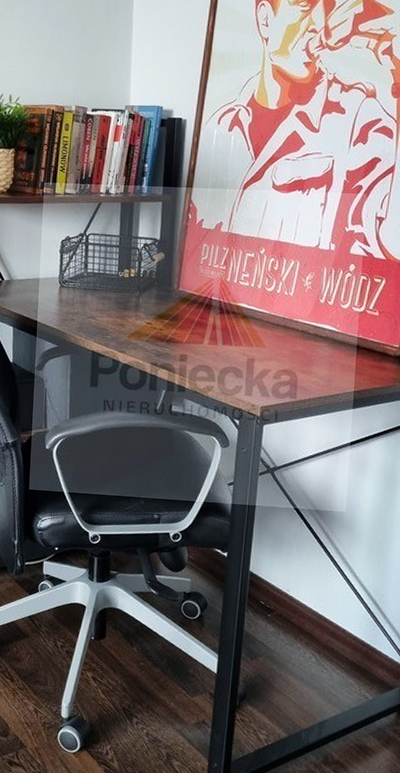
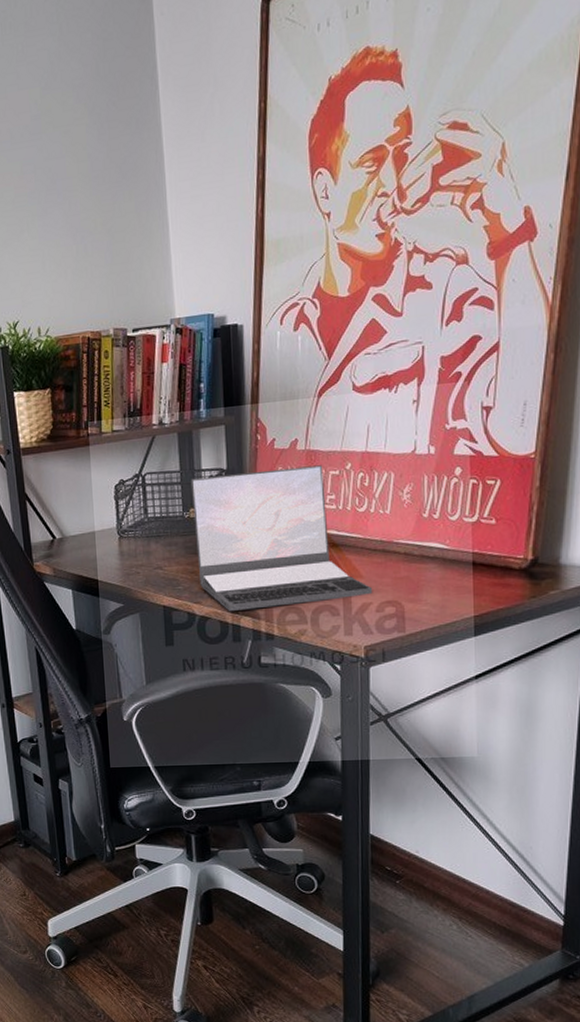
laptop: none [126,244,273,364] -> present [190,465,373,611]

